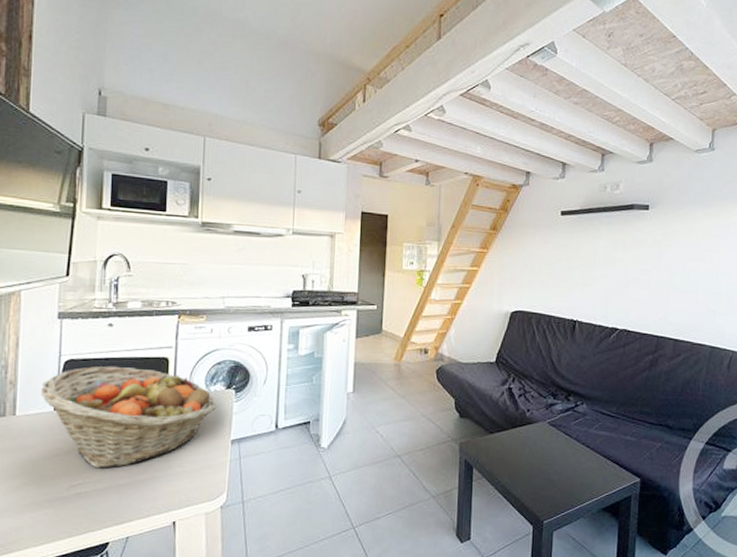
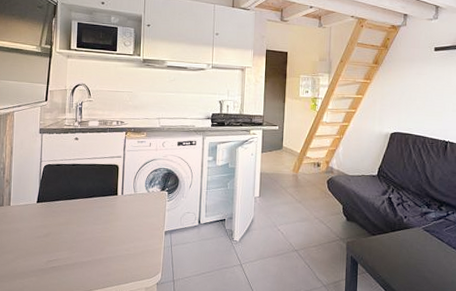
fruit basket: present [41,366,216,469] -> none [28,170,153,249]

